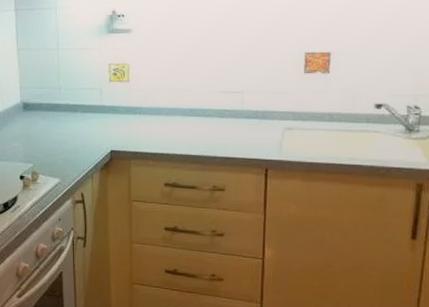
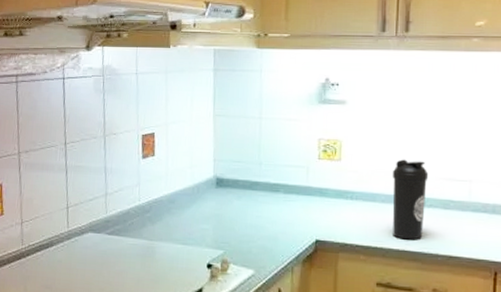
water bottle: none [174,77,206,146] -> present [392,159,429,240]

